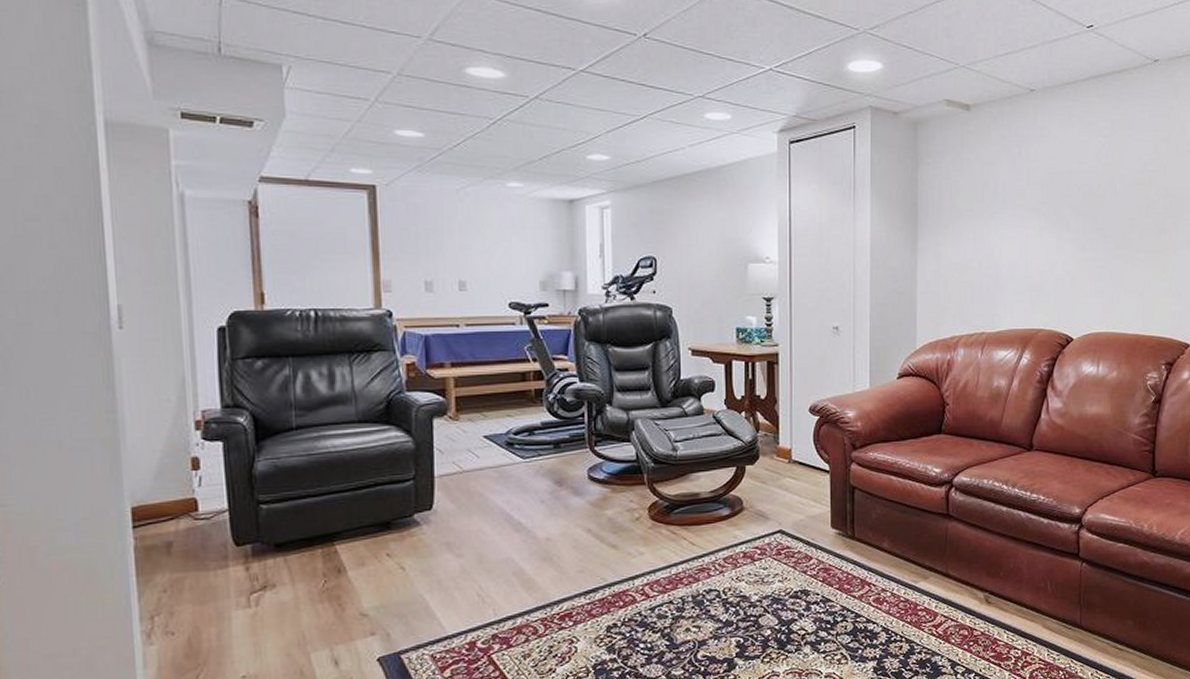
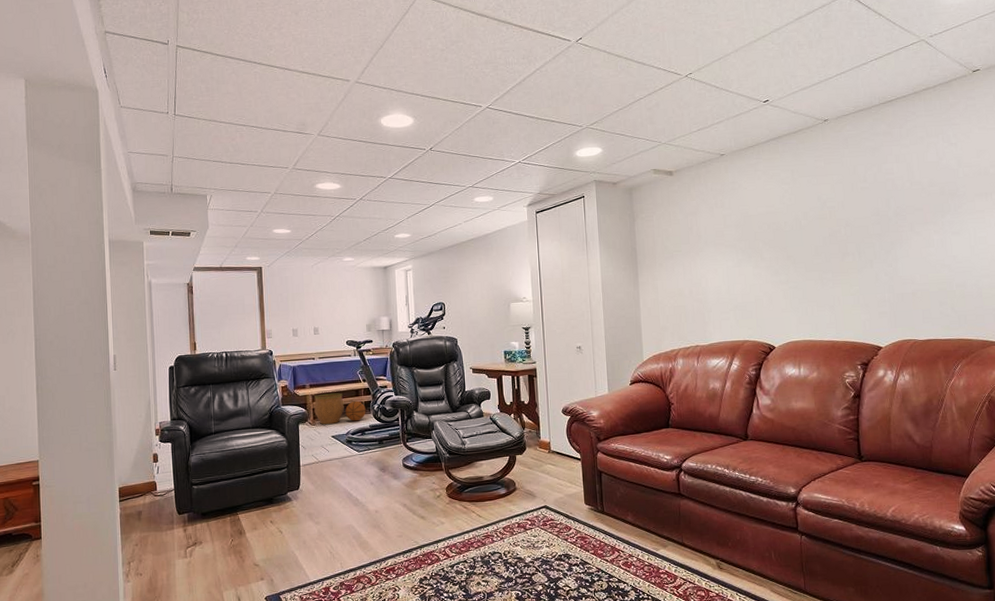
basket: none [457,376,504,421] -> present [314,393,344,425]
basketball: none [505,387,536,416] -> present [345,401,366,421]

